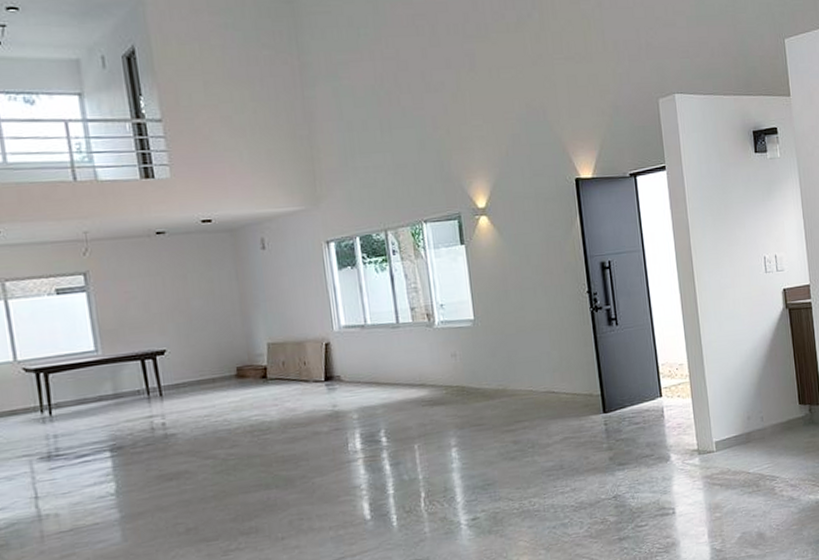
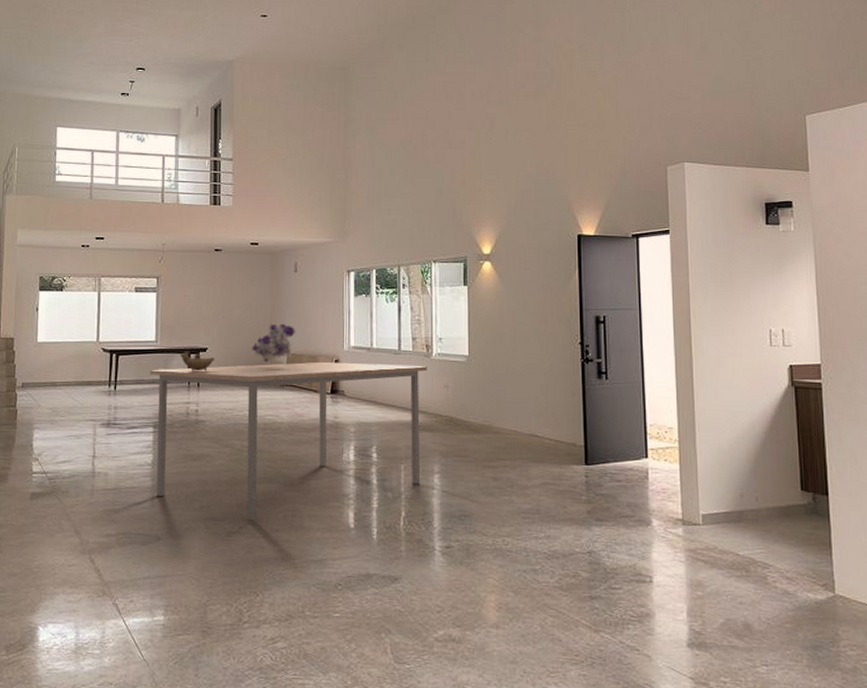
dining table: none [94,337,438,533] -> present [150,361,428,519]
ceramic vessel: none [131,356,178,381] -> present [180,351,216,372]
bouquet: none [221,310,274,358] -> present [251,323,296,363]

